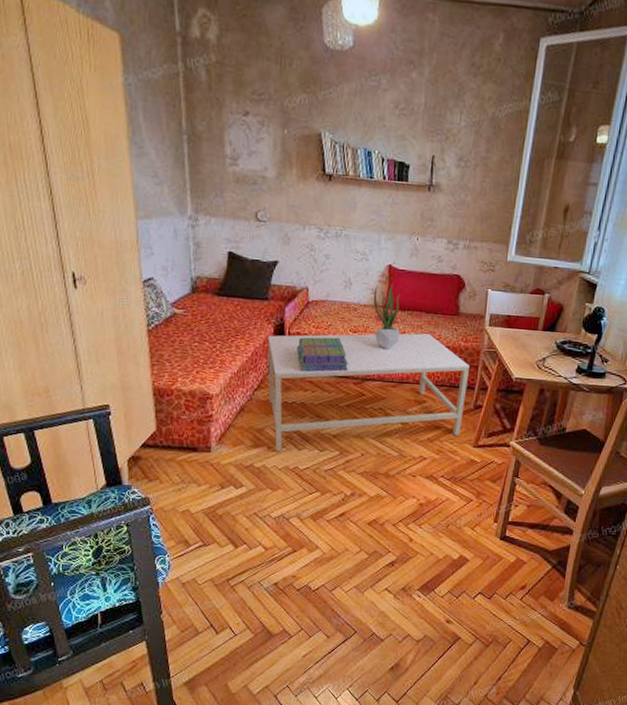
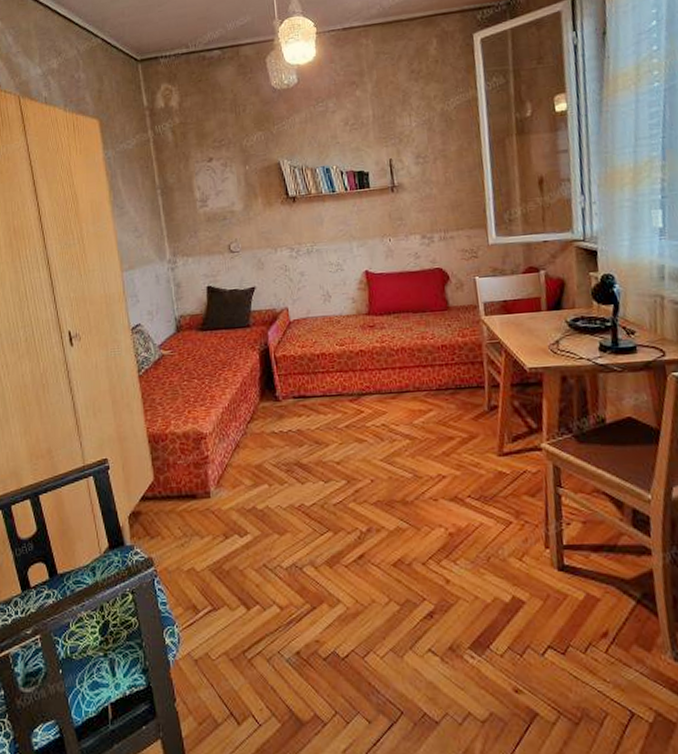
coffee table: present [268,333,469,452] -> none [255,334,479,489]
stack of books: present [296,337,348,372] -> none [284,353,341,396]
potted plant: present [373,284,400,349] -> none [354,289,390,358]

